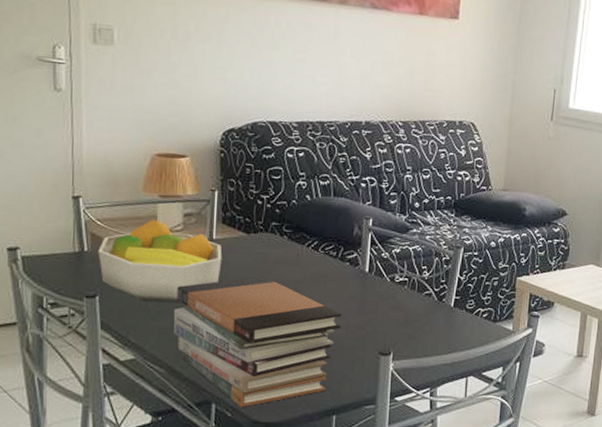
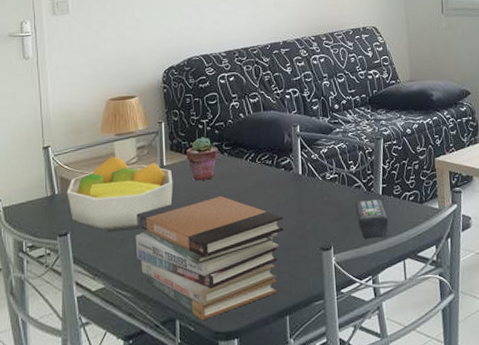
potted succulent: none [240,214,278,262] -> present [186,137,219,181]
remote control: none [423,310,457,351] -> present [356,199,389,239]

